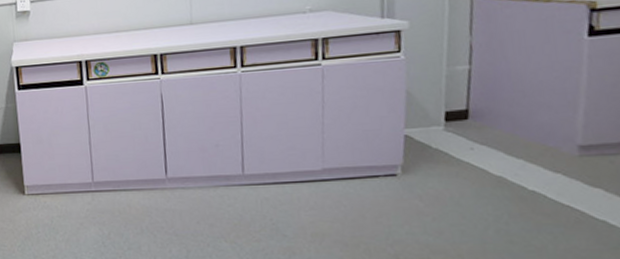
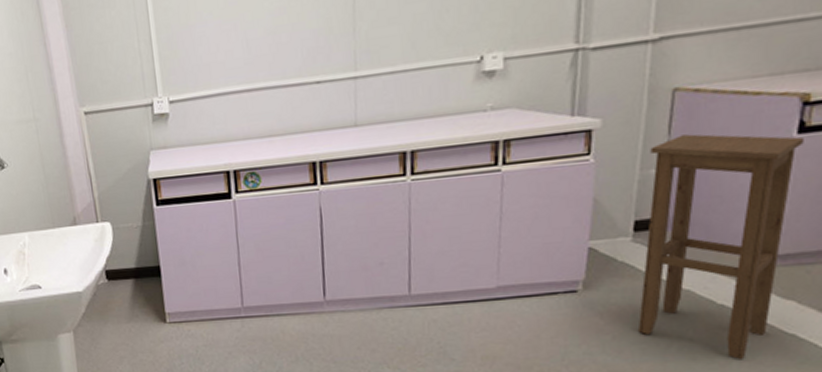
stool: none [455,35,595,244] -> present [637,134,804,360]

